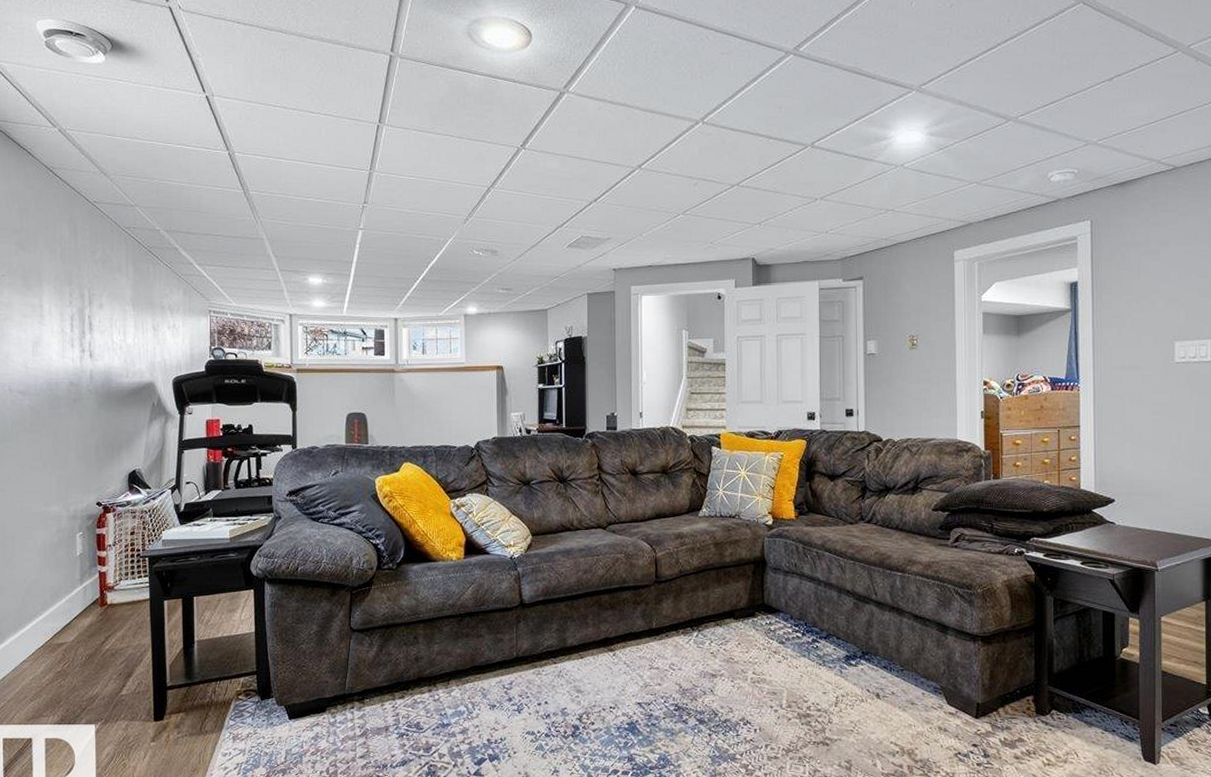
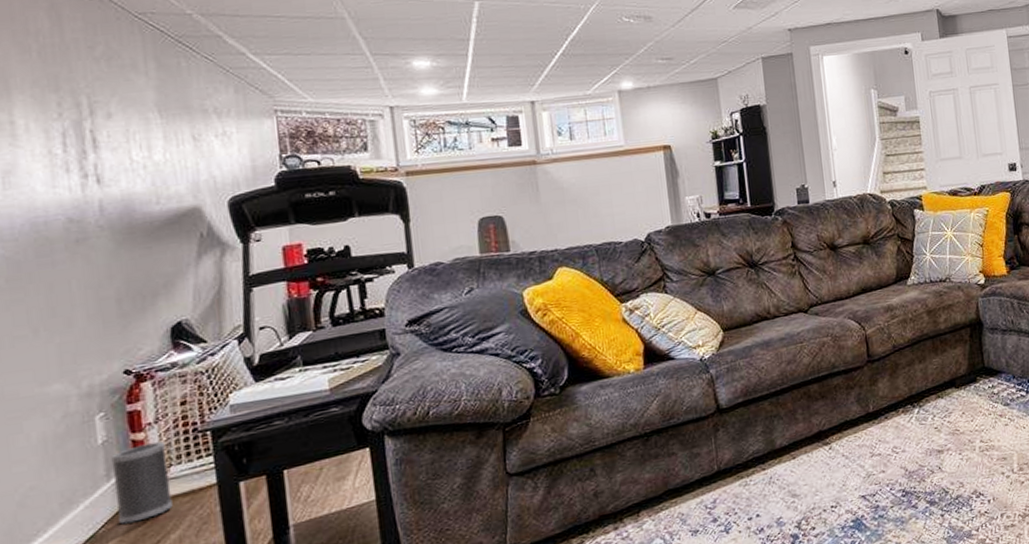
speaker: none [84,561,120,618] -> present [111,441,173,525]

